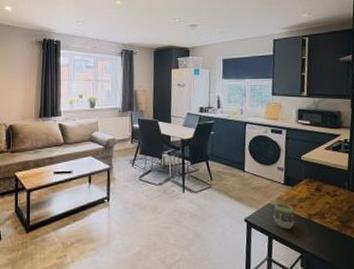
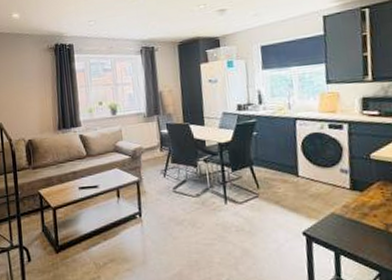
cup: present [273,203,295,229] -> none [338,212,368,243]

